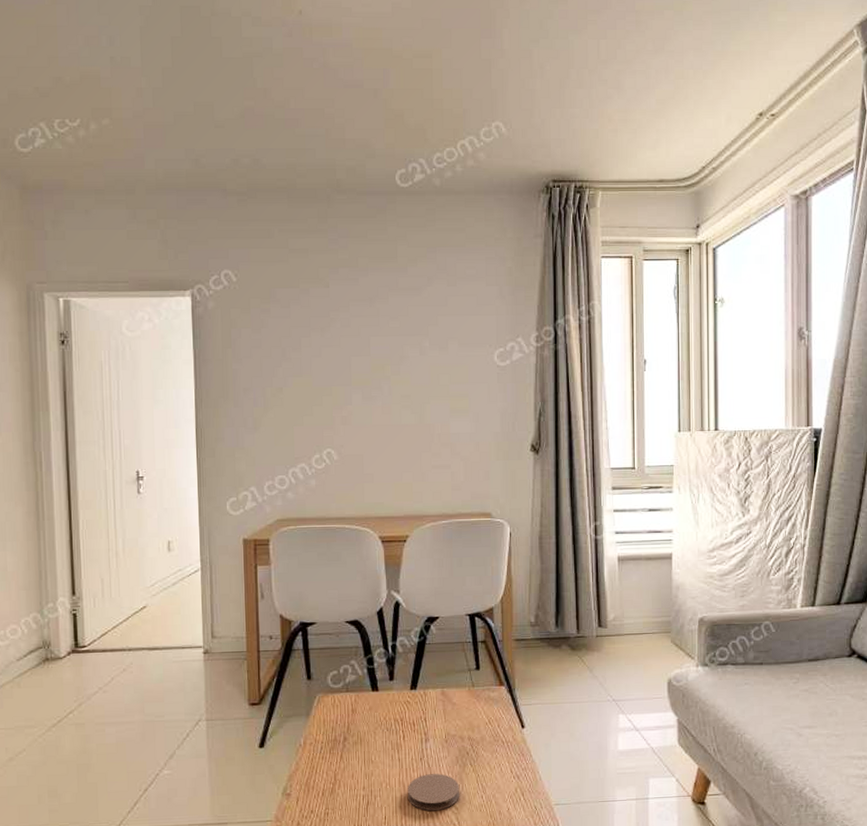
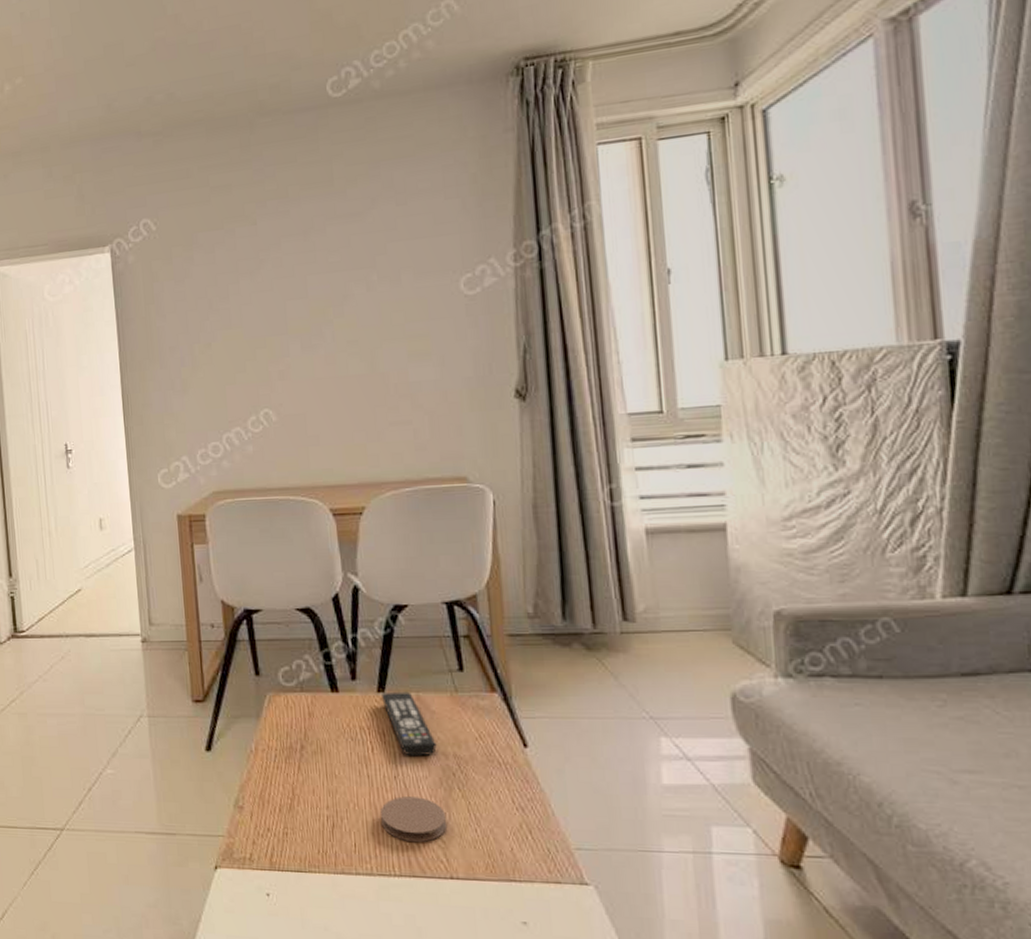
remote control: none [414,688,455,741] -> present [382,691,437,757]

